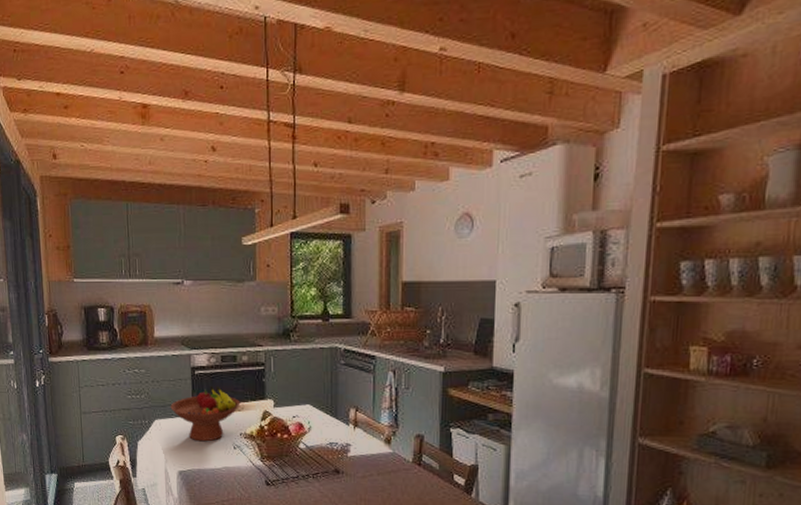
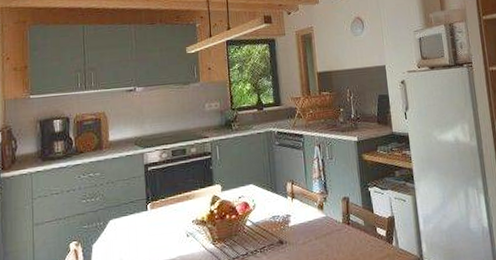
fruit bowl: present [170,385,241,442] -> none [125,178,192,235]

